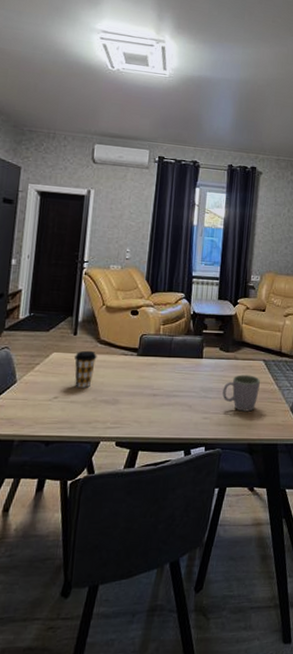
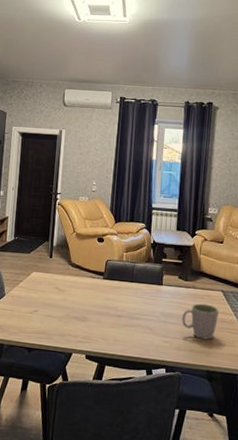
coffee cup: present [75,350,97,388] -> none [51,271,69,305]

